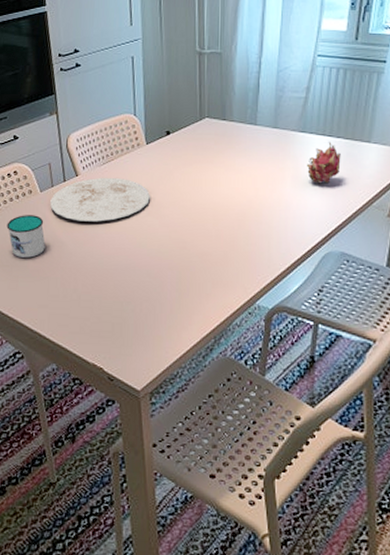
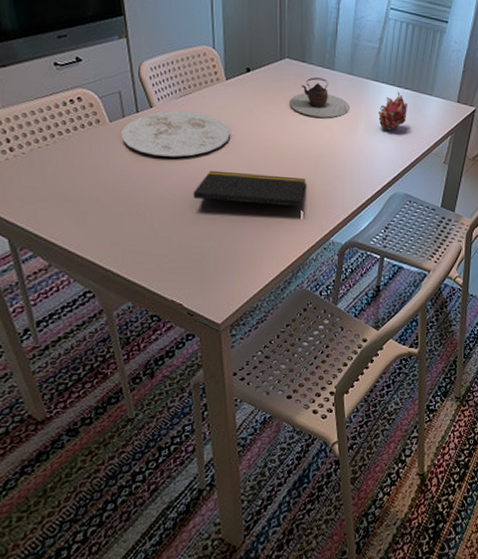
mug: present [6,215,46,258] -> none [70,146,117,193]
notepad: none [114,233,228,271] -> present [193,170,306,209]
teapot: none [210,134,275,175] -> present [289,77,350,118]

